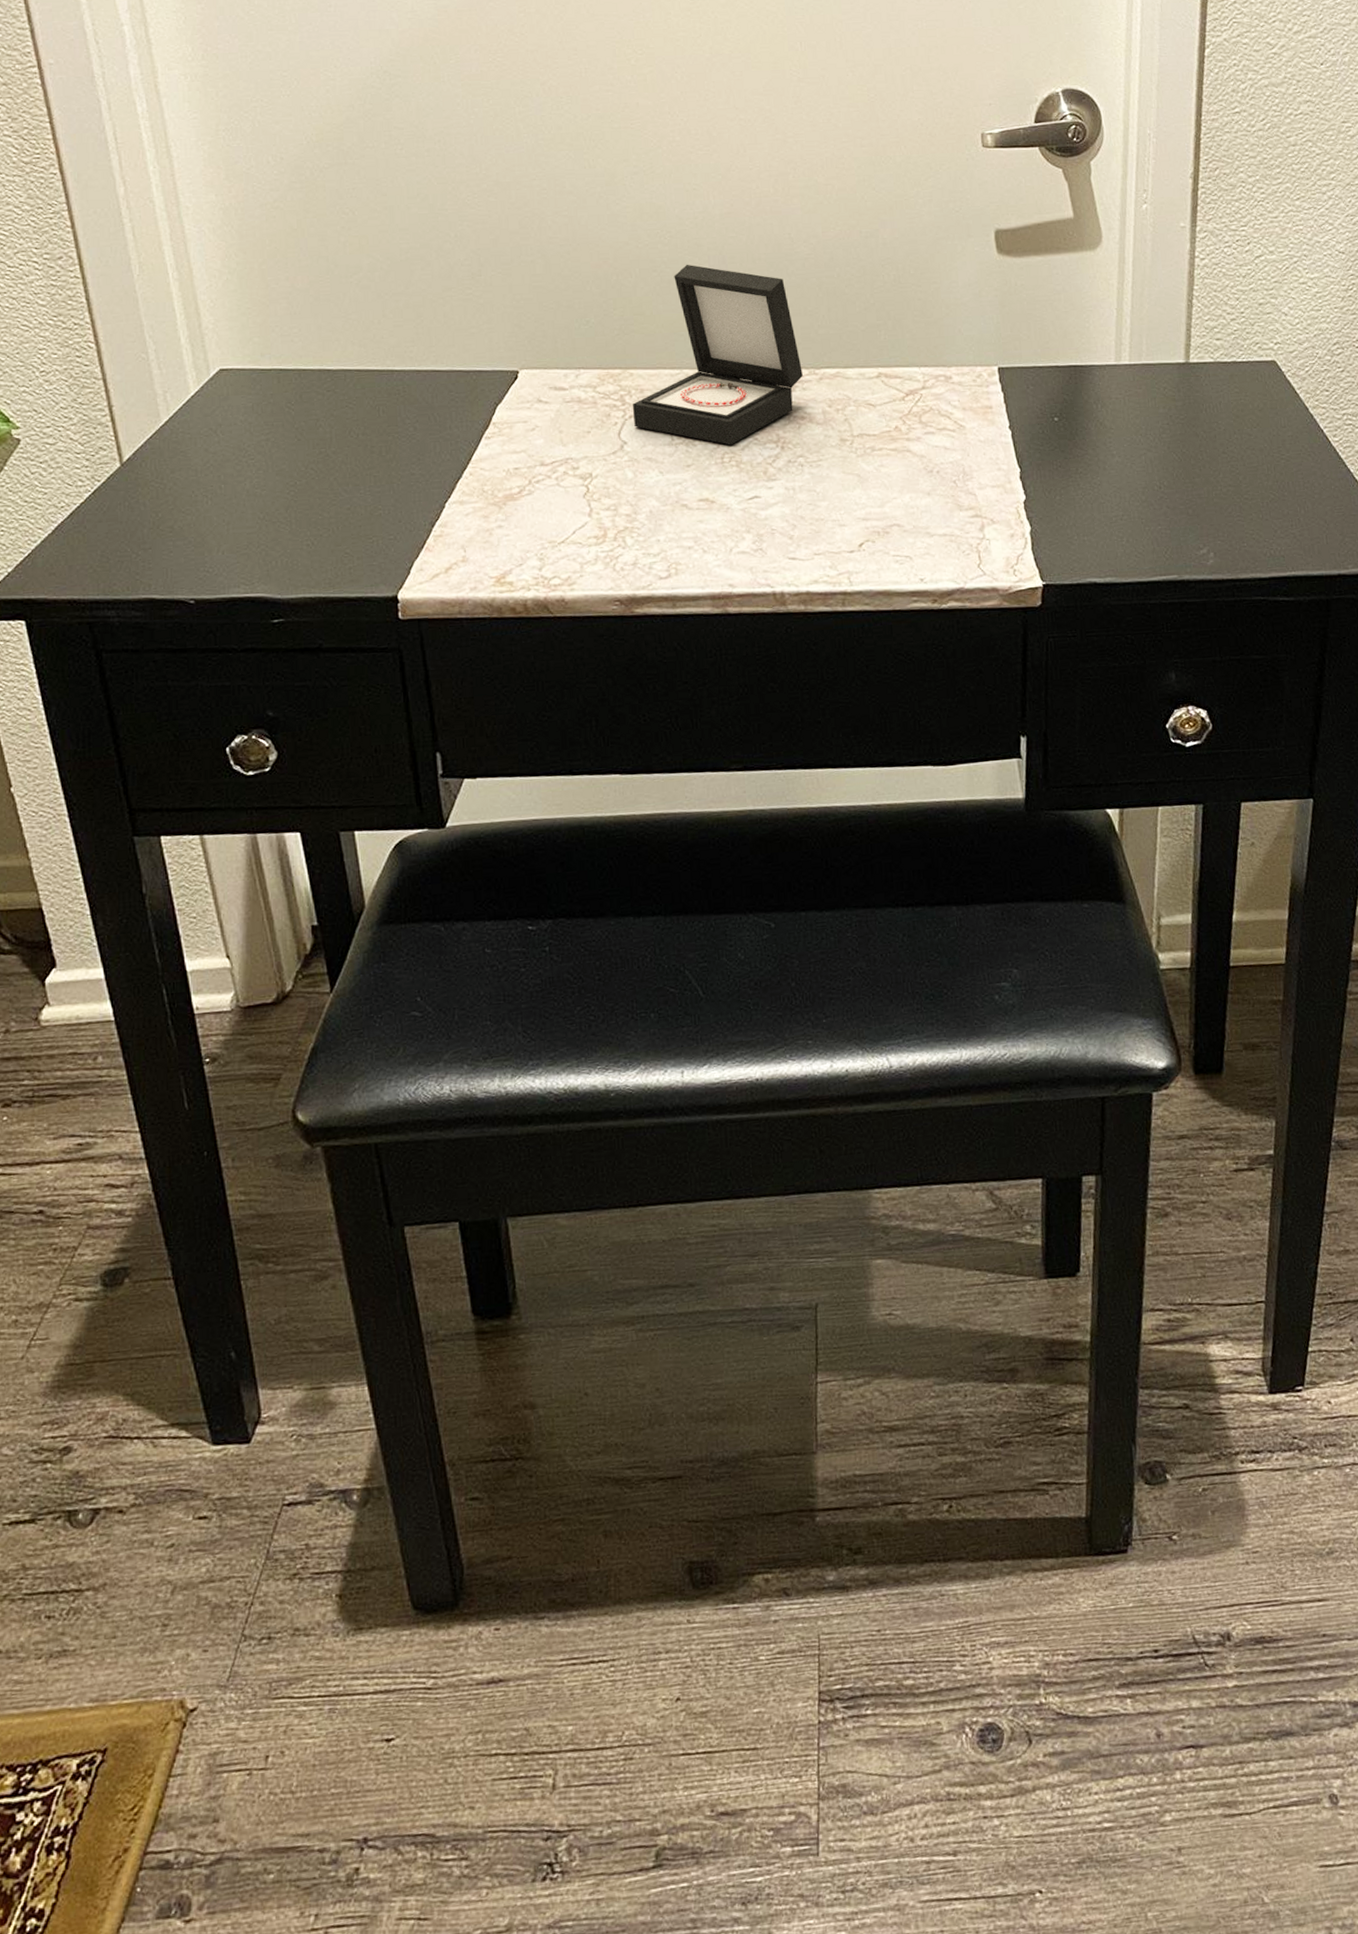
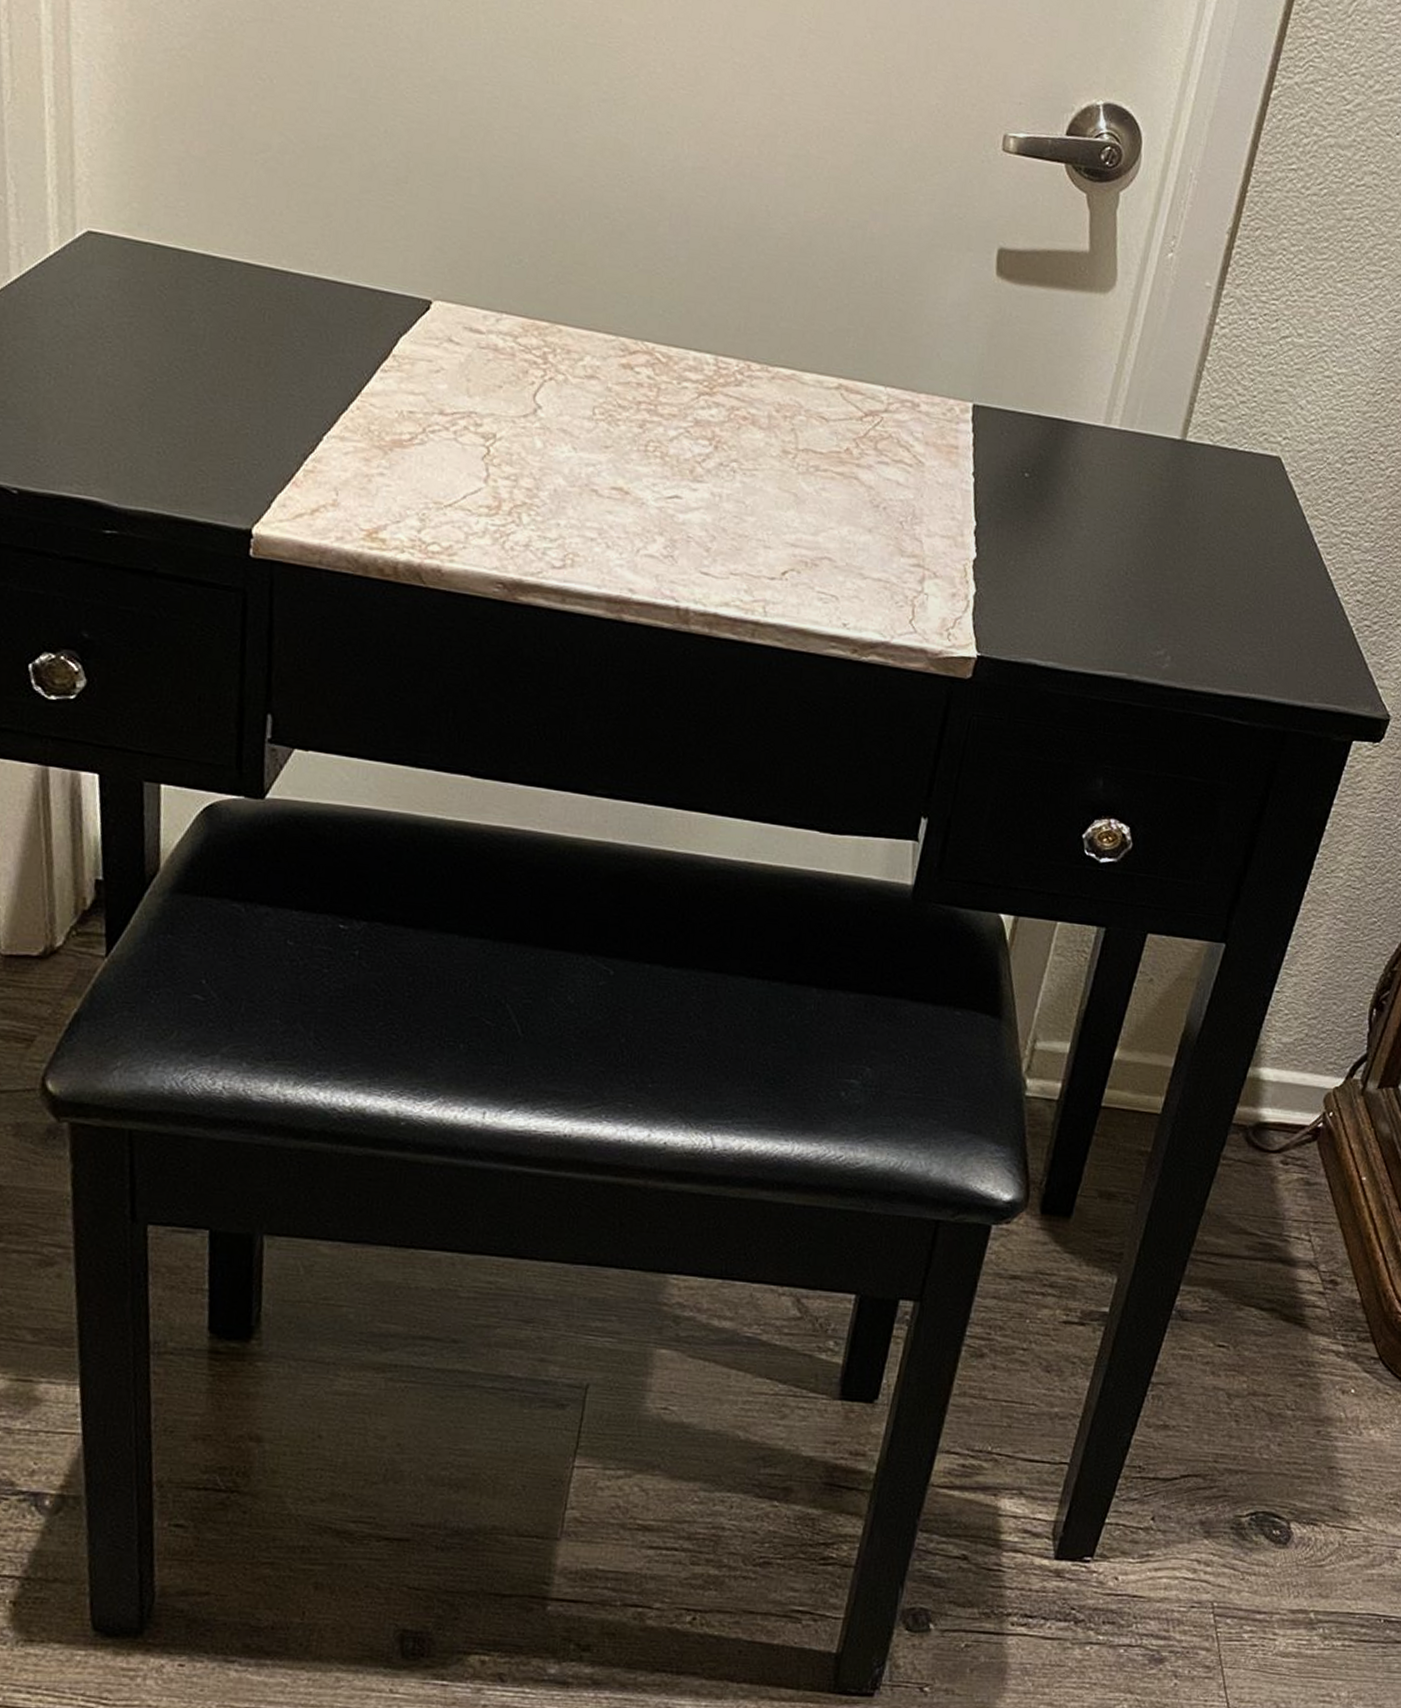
jewelry box: present [633,264,803,446] -> none [553,217,754,433]

